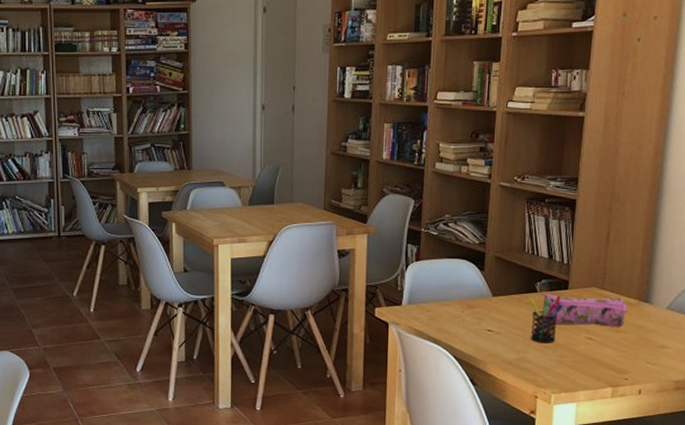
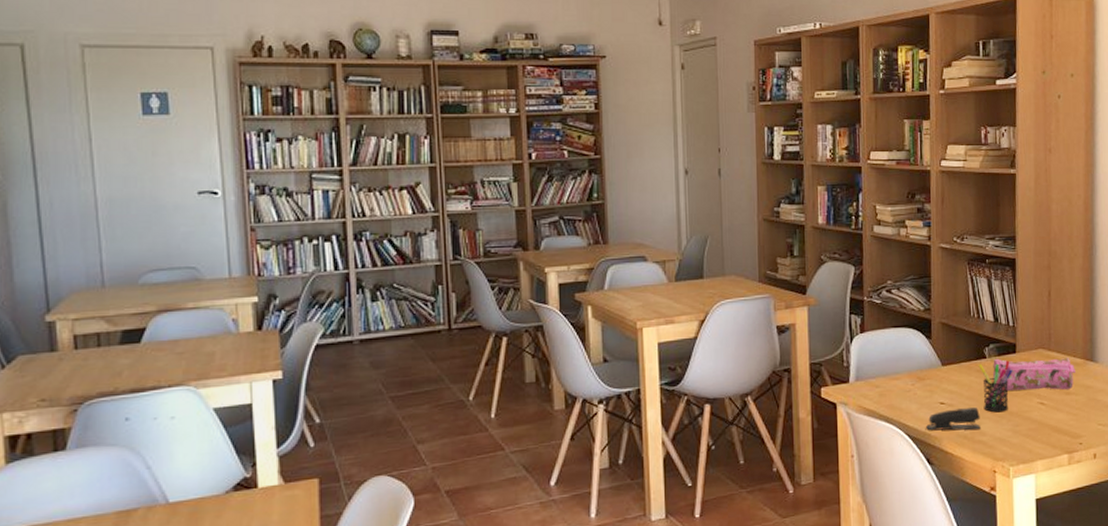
stapler: none [472,337,527,358] -> present [926,407,982,431]

